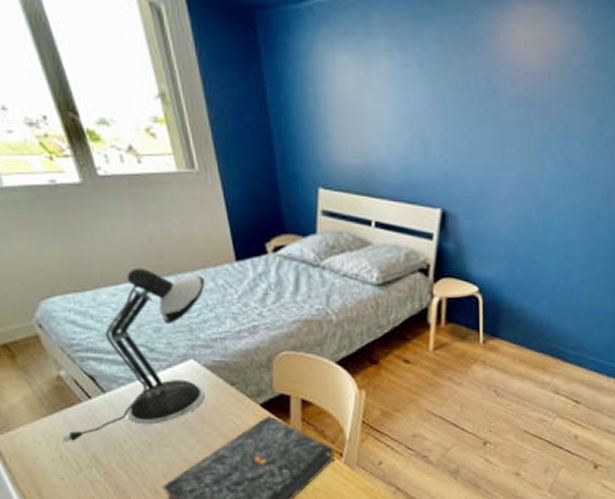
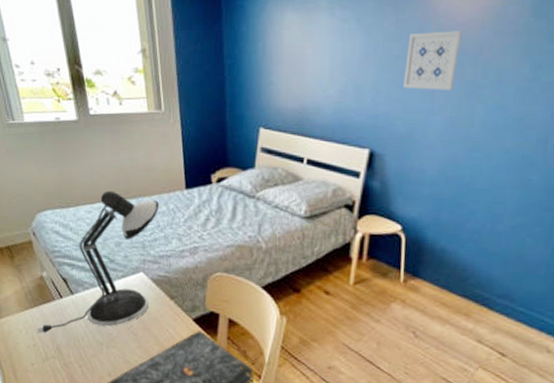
wall art: none [473,81,529,145] -> present [403,31,462,90]

